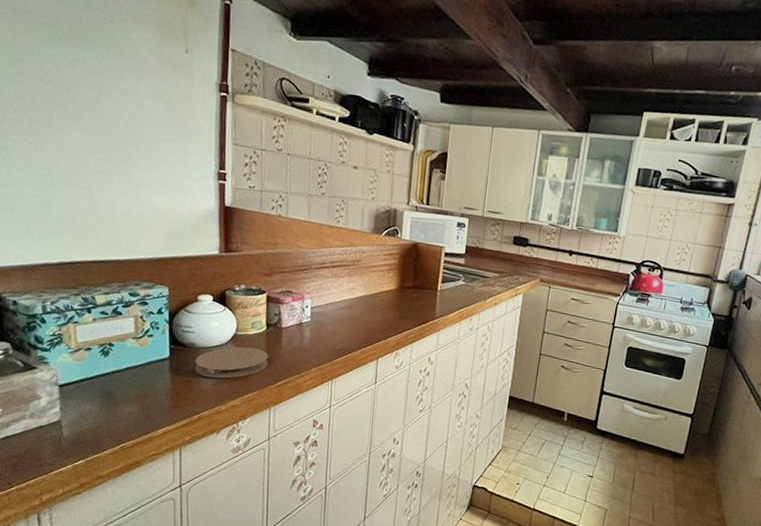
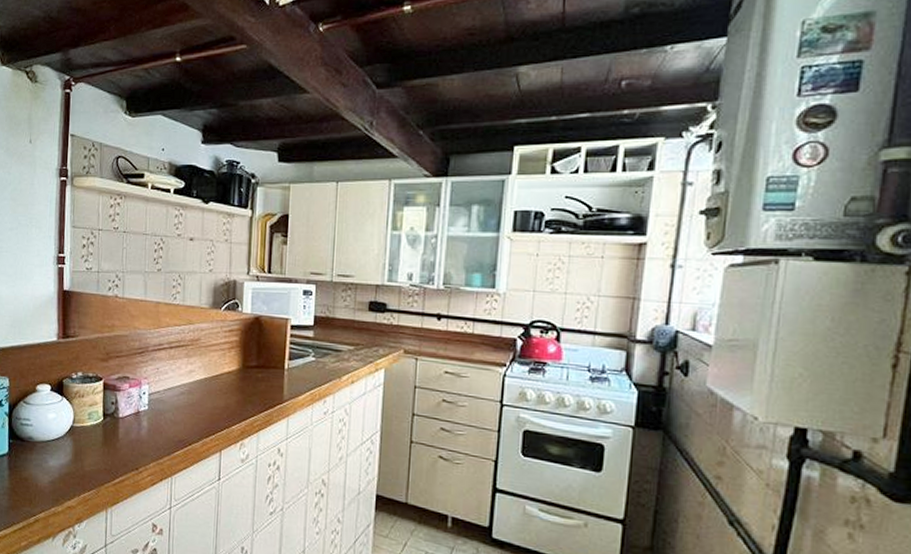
coaster: present [195,346,268,379] -> none [32,439,105,476]

